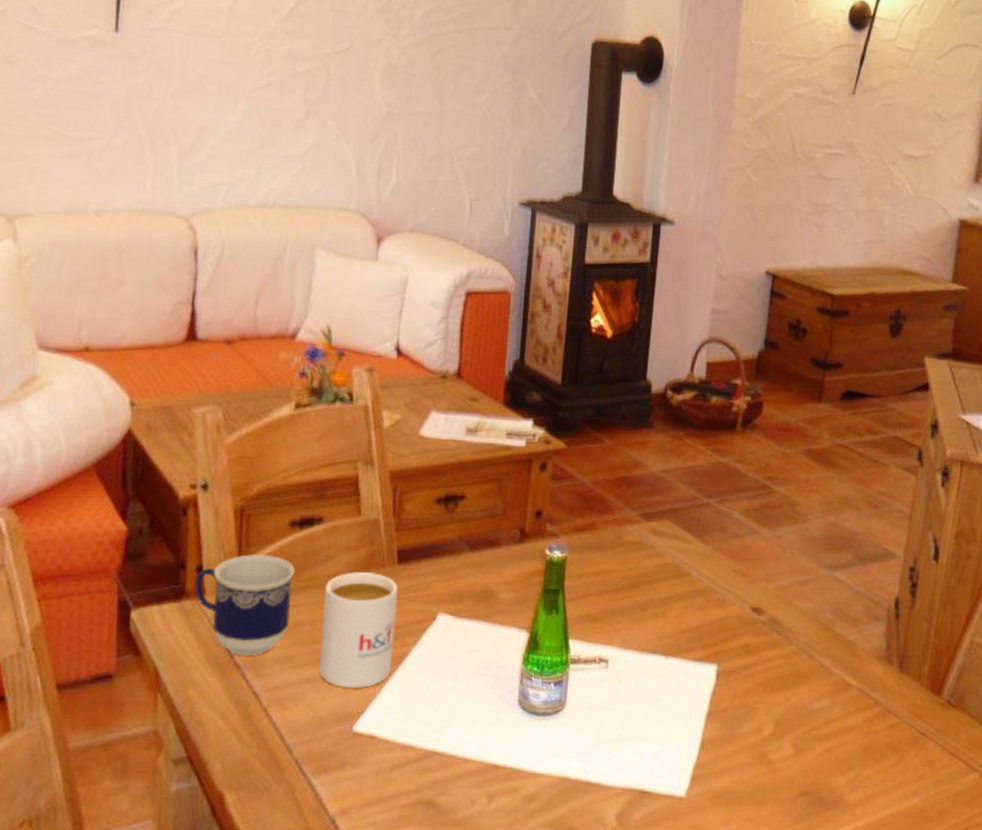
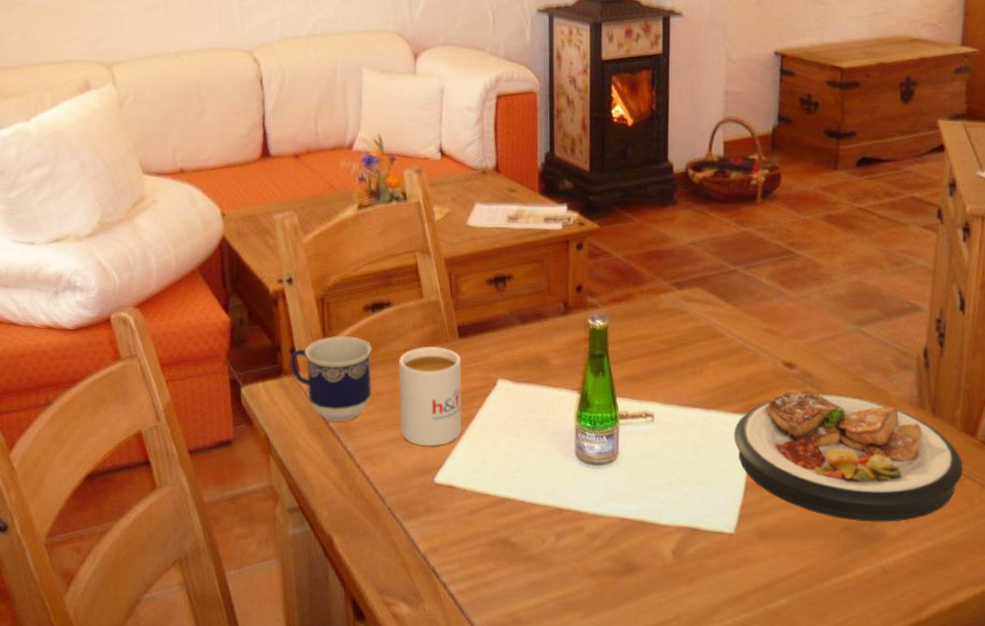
plate: none [693,637,927,787] -> present [734,389,963,522]

